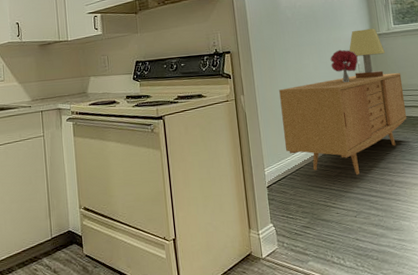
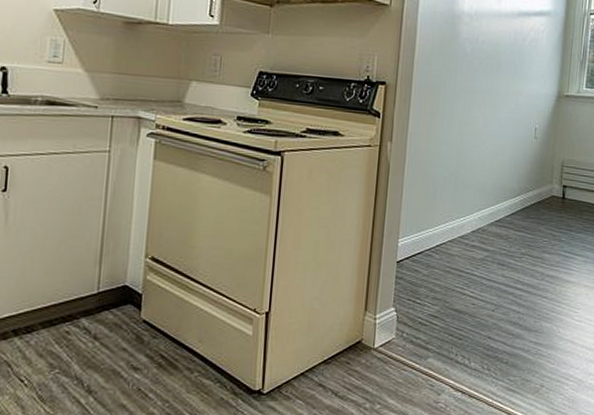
sideboard: present [279,73,407,175] -> none [428,141,581,262]
bouquet: present [330,49,358,83] -> none [504,106,537,148]
table lamp: present [349,28,385,79] -> none [529,85,569,148]

